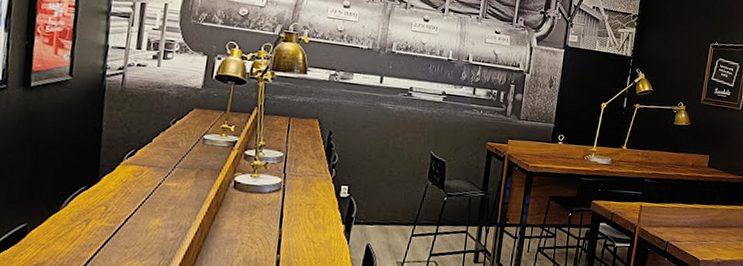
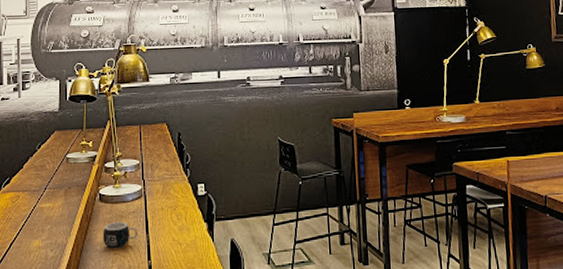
mug: none [231,211,271,239] -> present [102,221,138,249]

